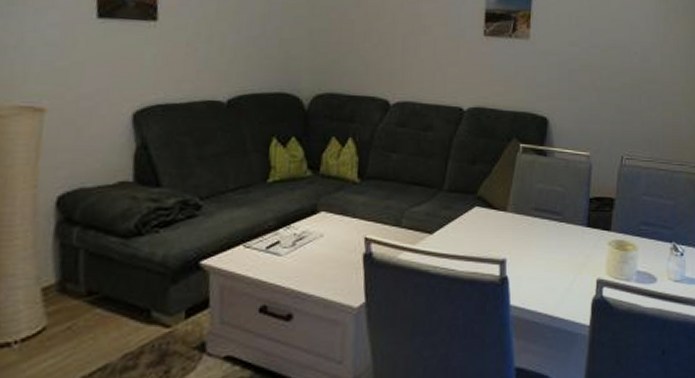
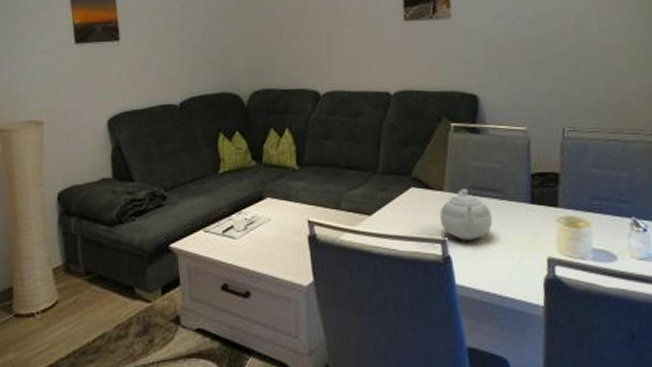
teapot: none [501,210,551,261] -> present [440,189,493,241]

